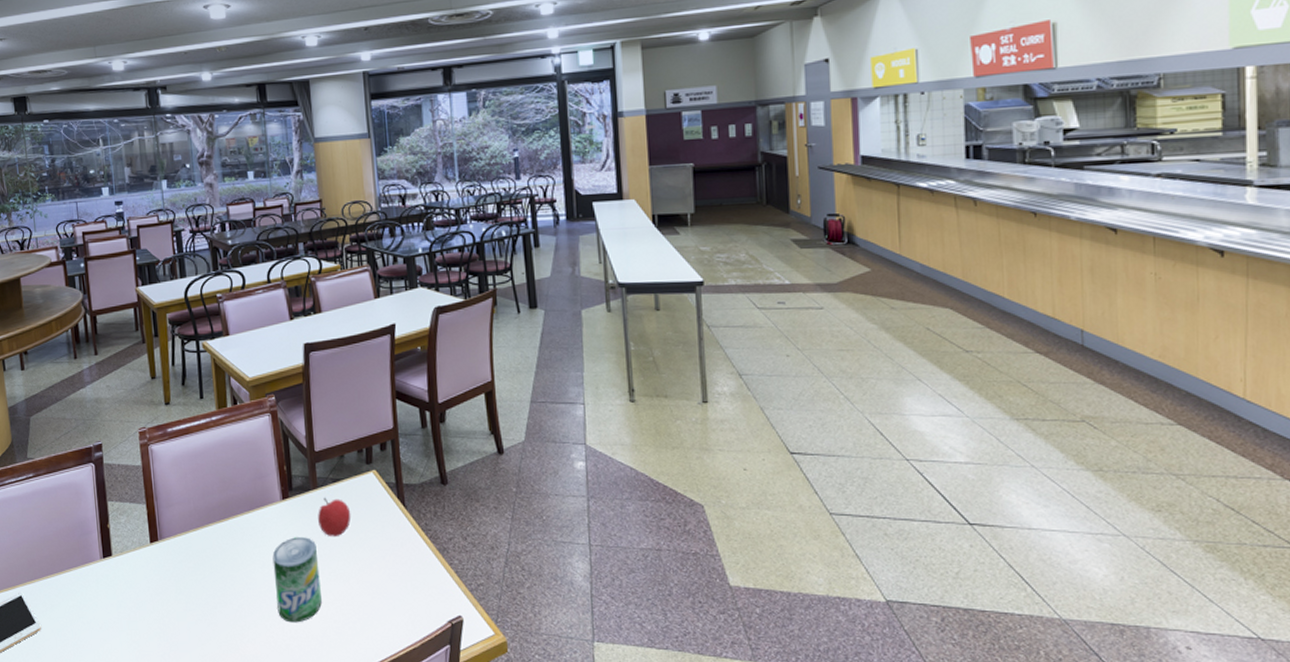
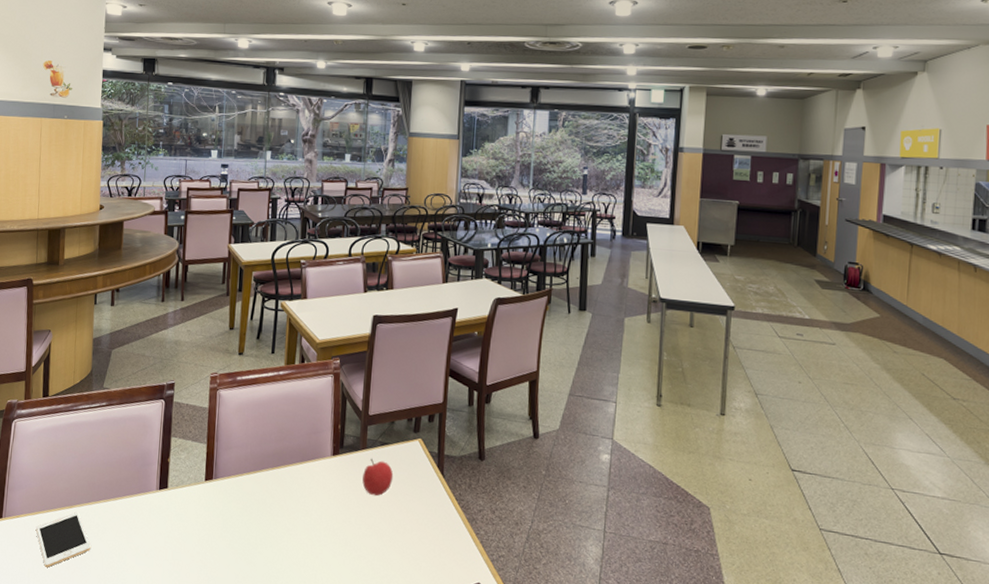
beverage can: present [272,537,322,623] -> none [313,491,358,572]

